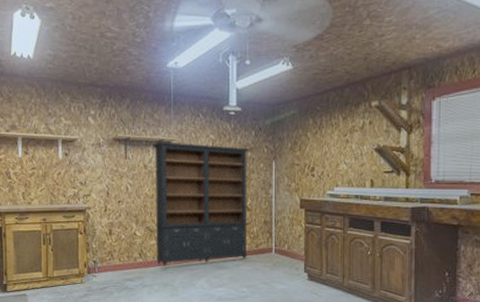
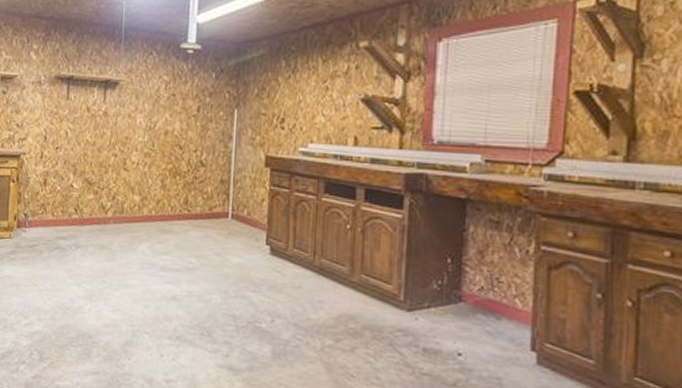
bookcase: present [152,142,251,269] -> none [93,82,210,228]

